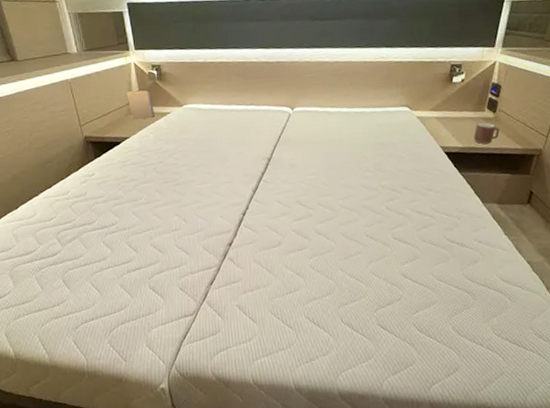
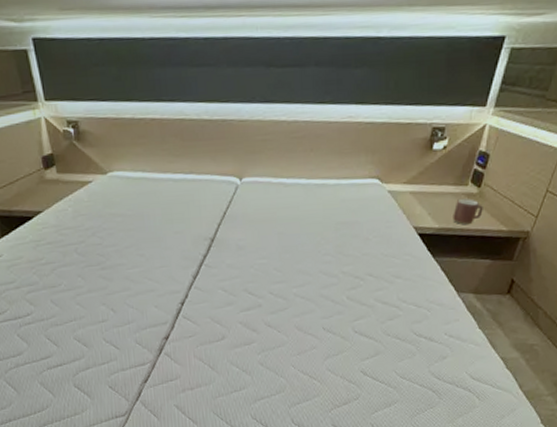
book: present [126,90,156,120] -> none [36,153,74,190]

